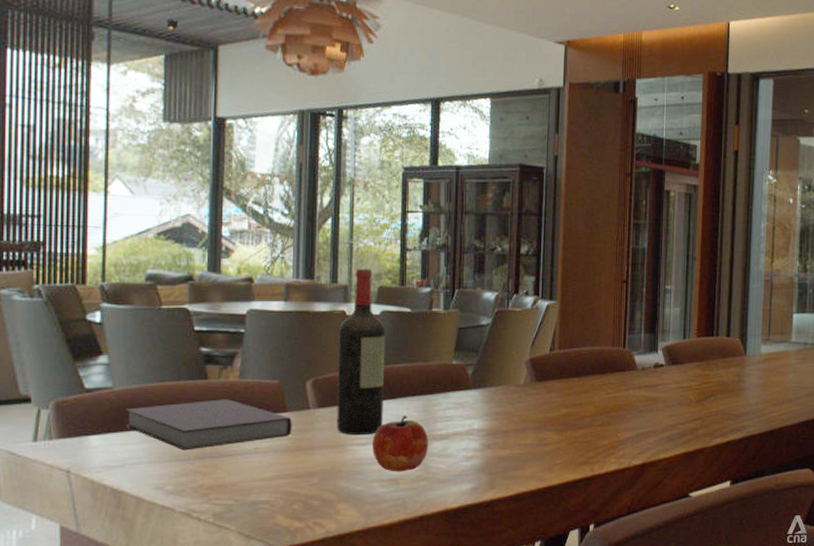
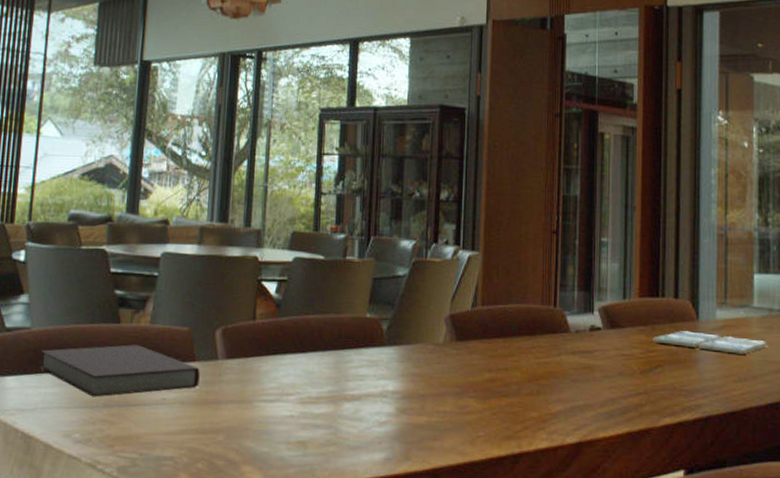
wine bottle: present [336,268,386,436] -> none [244,212,298,391]
apple: present [372,415,429,472] -> none [280,371,340,435]
drink coaster: none [708,364,801,382] -> present [653,331,767,355]

